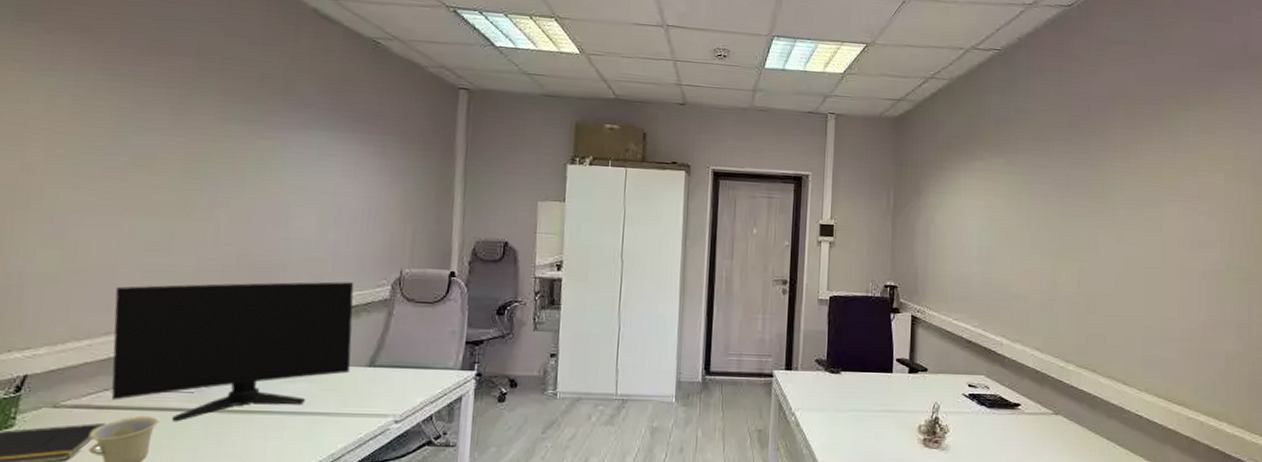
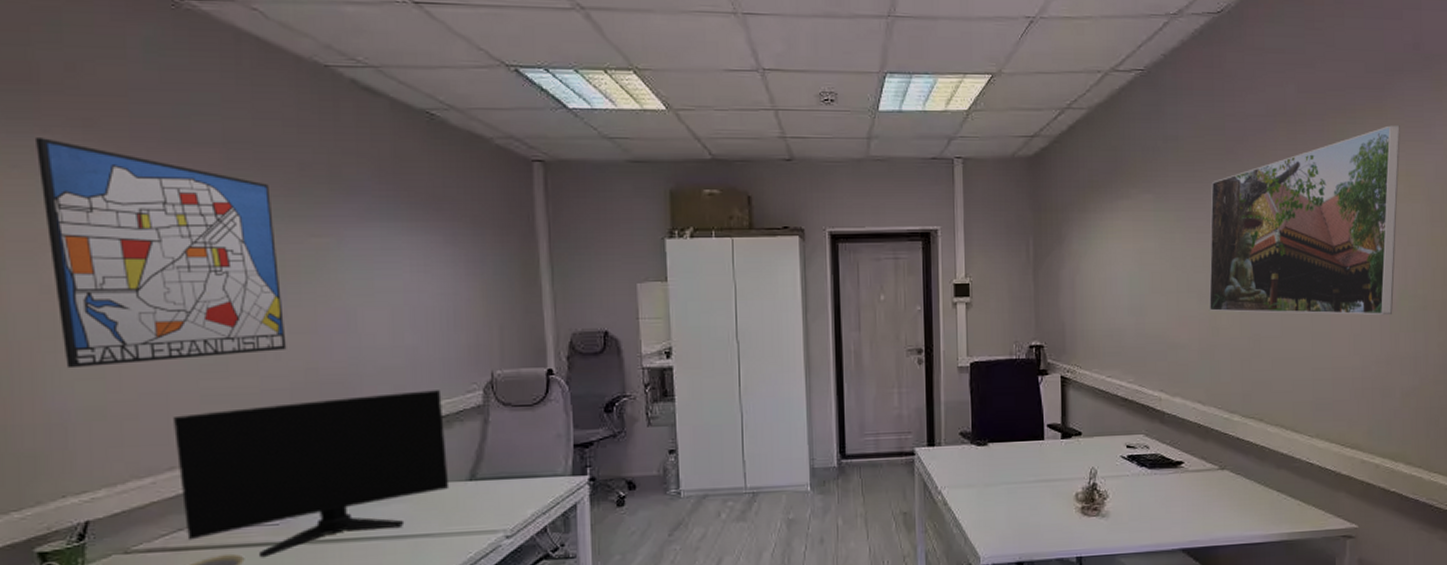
wall art: none [31,38,231,238] -> present [36,138,287,369]
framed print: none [1050,114,1229,284] -> present [1208,125,1400,316]

